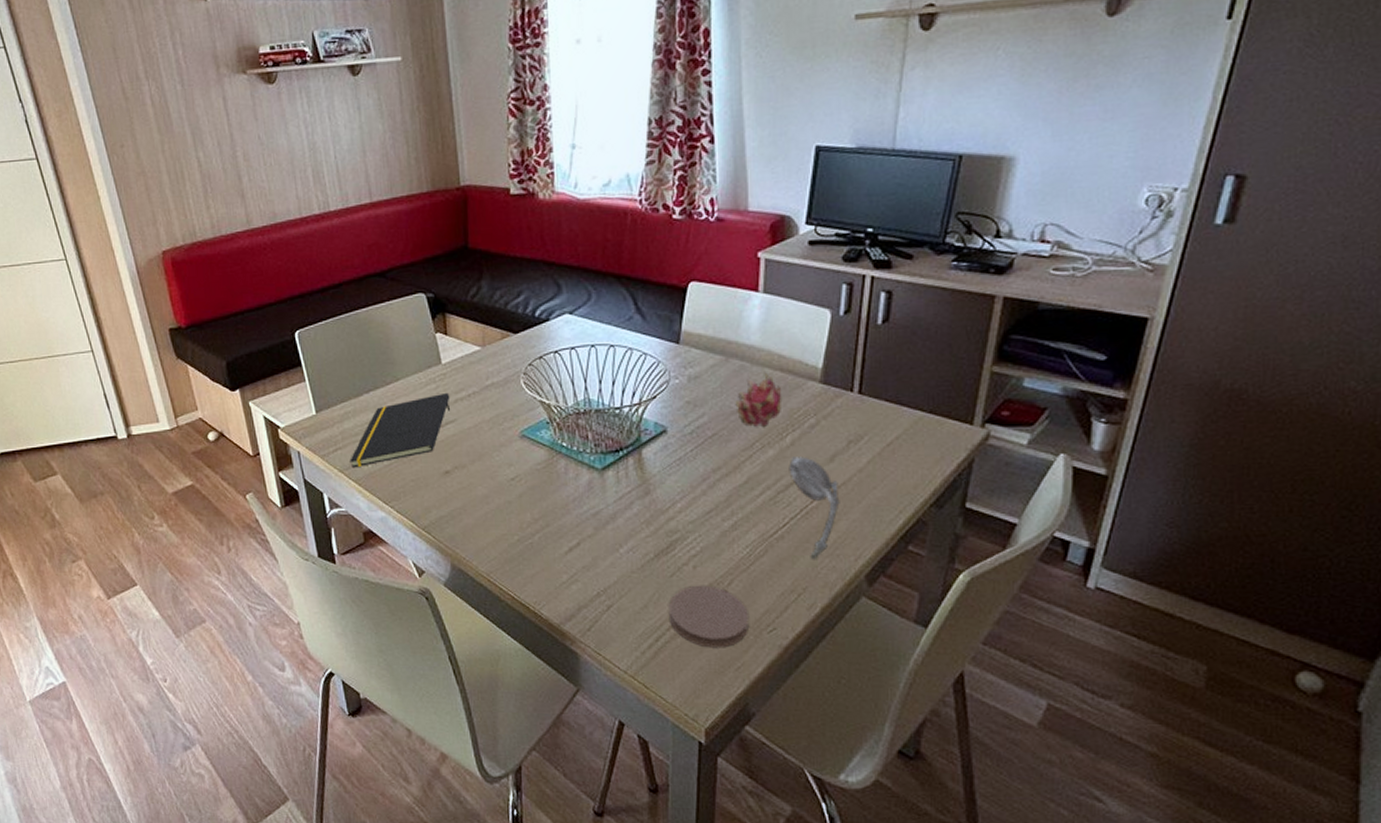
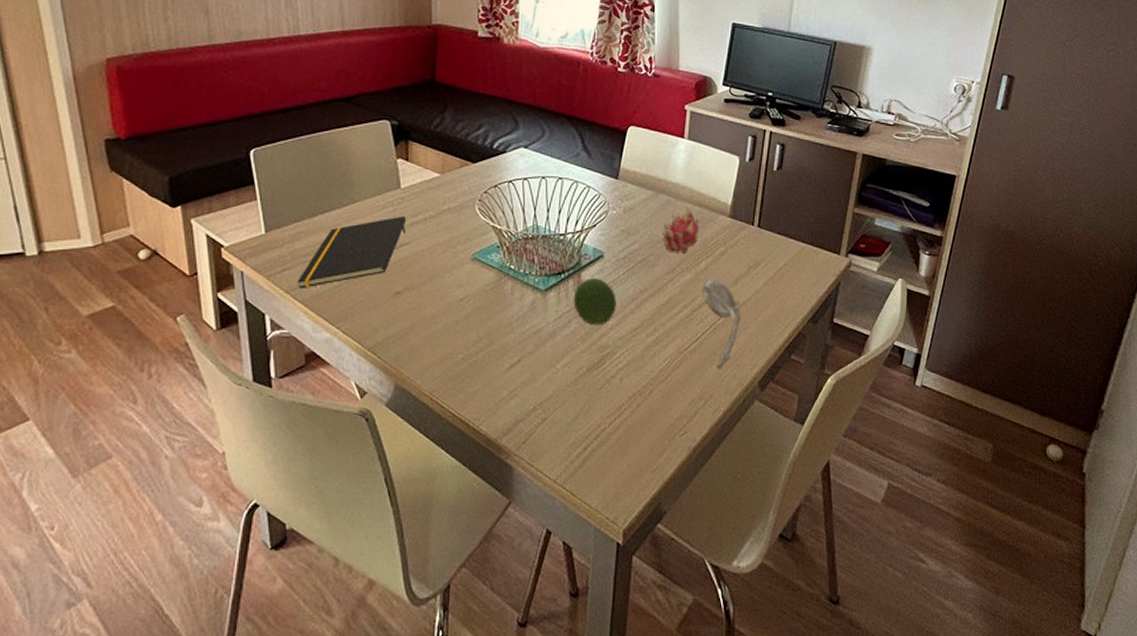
fruit: none [634,456,685,508] -> present [573,278,616,326]
coaster: present [668,585,750,648] -> none [596,395,665,453]

